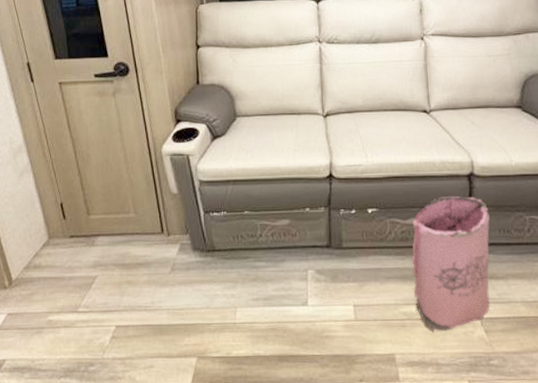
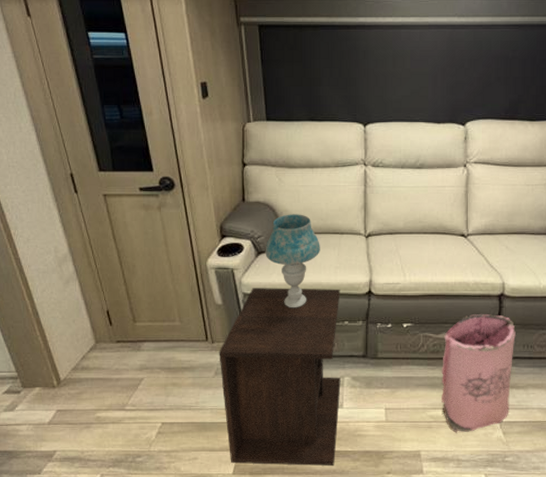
nightstand: none [175,173,305,373] -> present [219,288,341,466]
table lamp: none [220,95,277,196] -> present [265,214,320,308]

